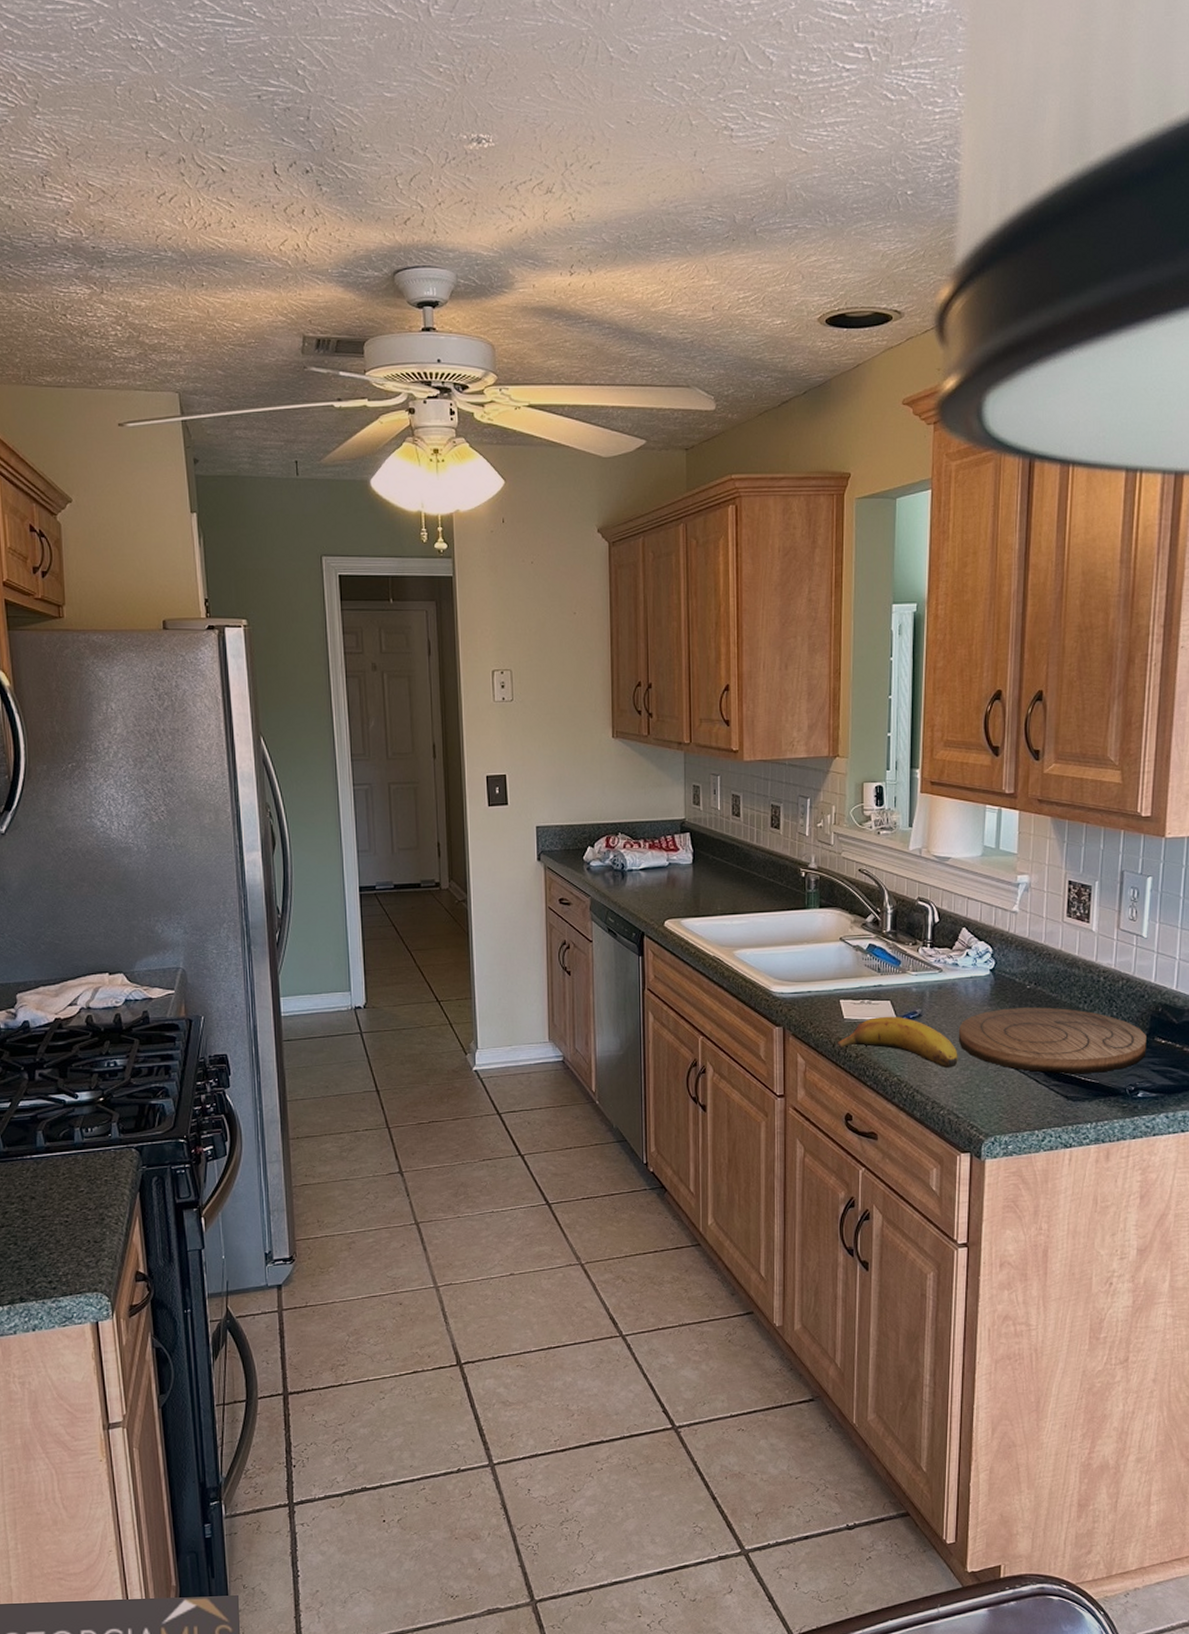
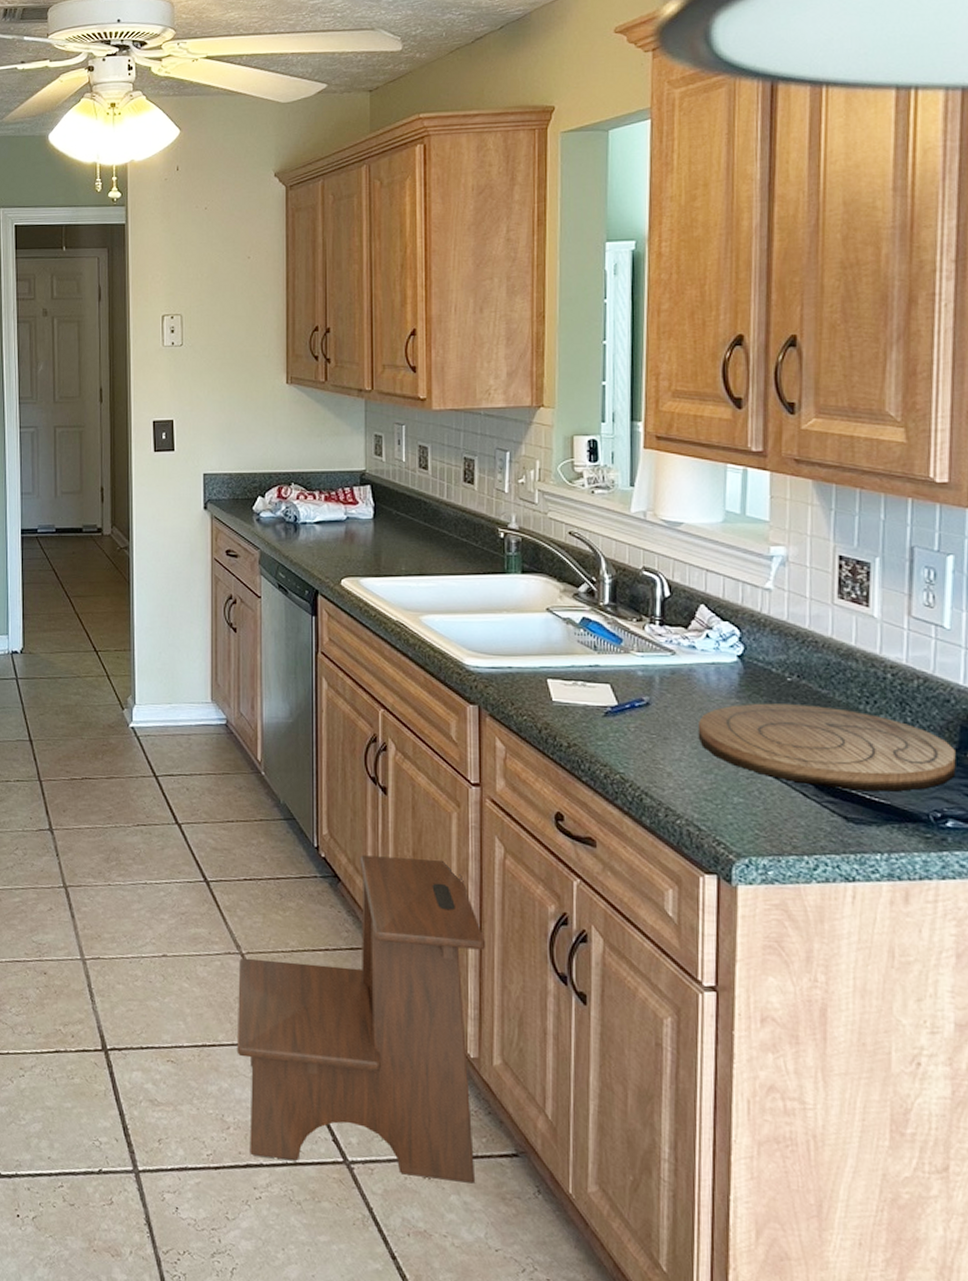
step stool: none [578,1164,788,1434] -> present [236,855,485,1184]
fruit: present [838,1016,958,1068] -> none [545,701,698,769]

